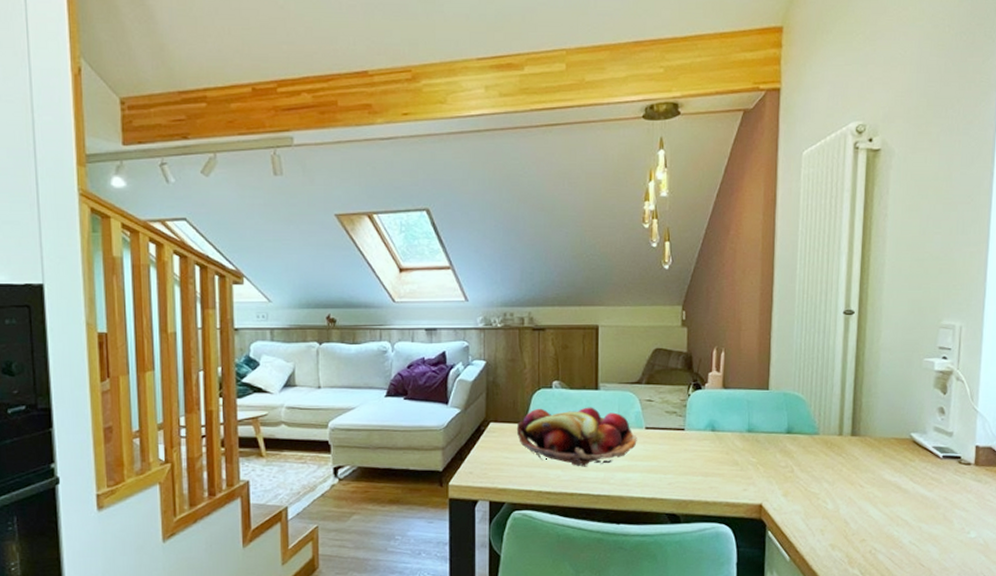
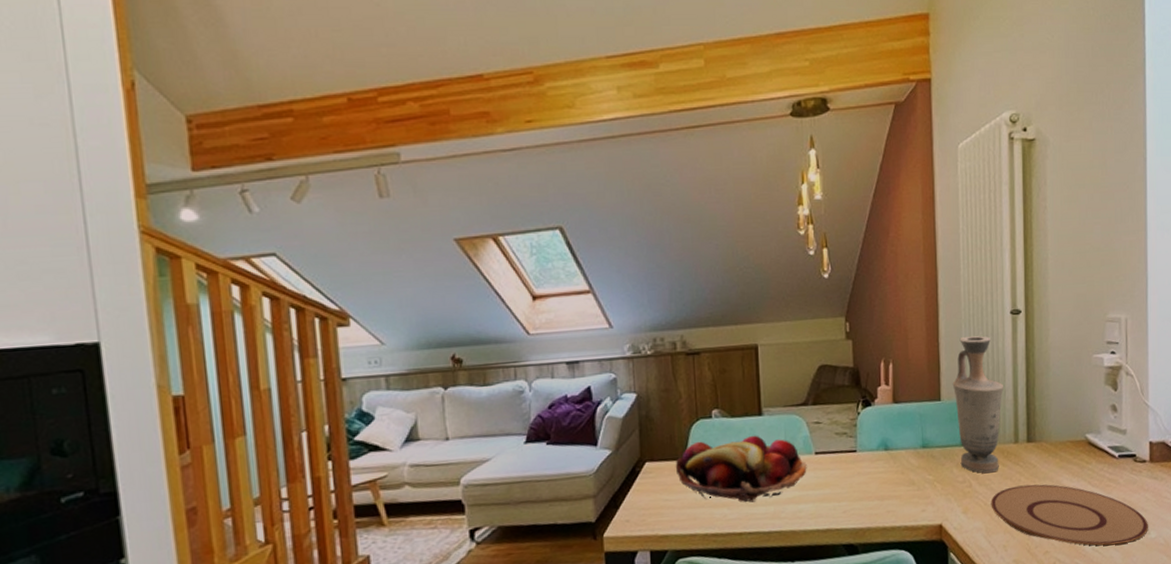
vase: none [781,331,833,461] -> present [952,335,1004,474]
plate: none [811,475,969,541] -> present [991,484,1148,546]

